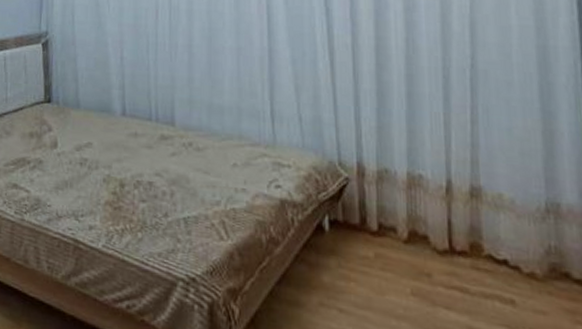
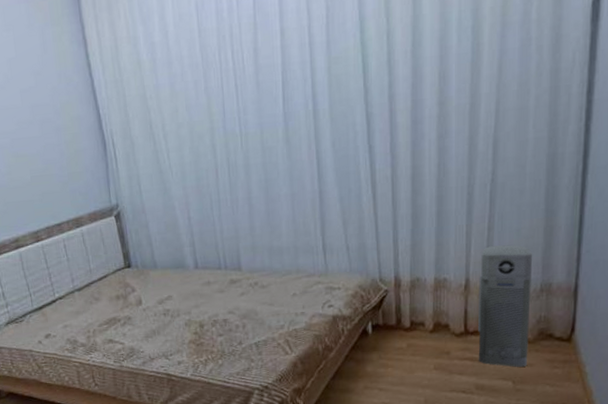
air purifier: none [463,143,538,314] -> present [478,244,533,367]

